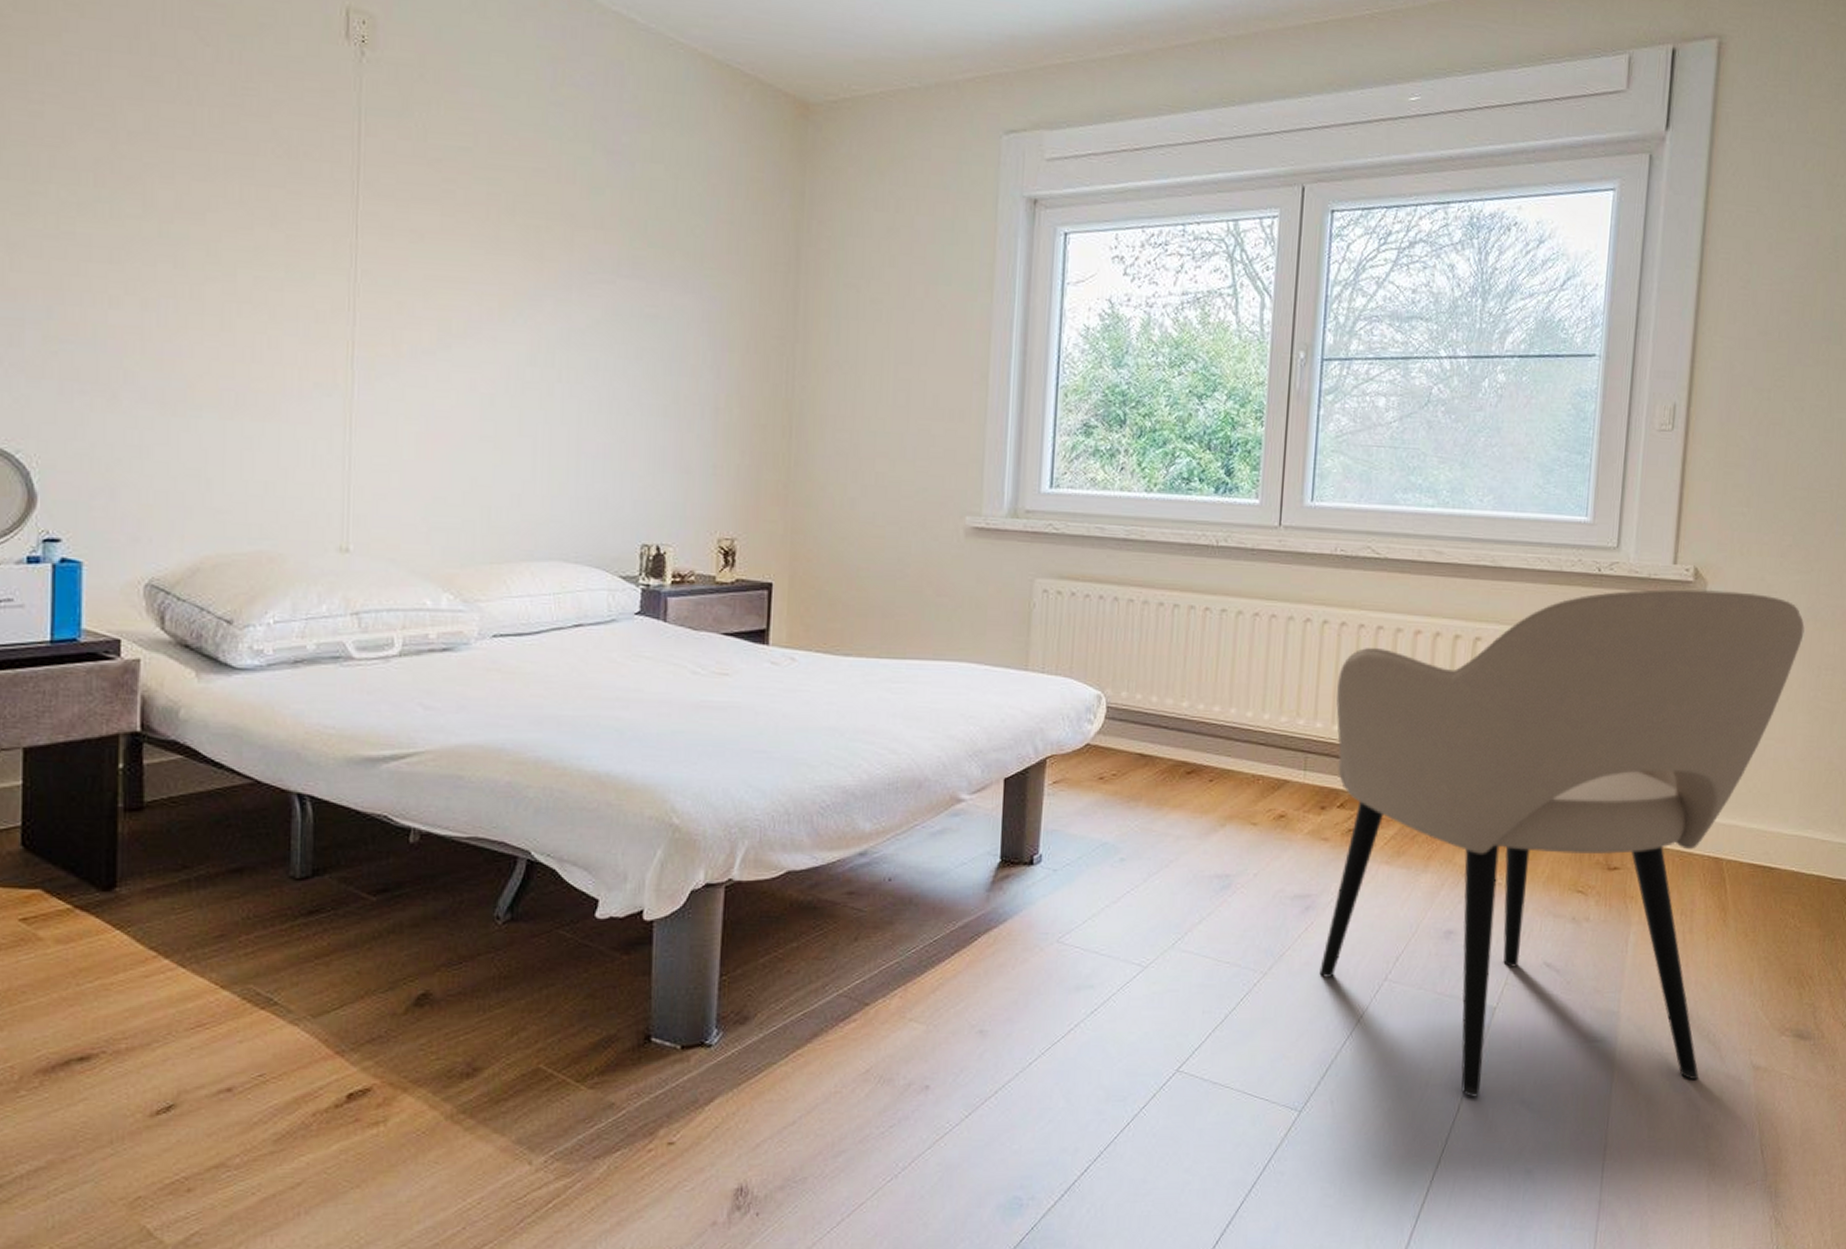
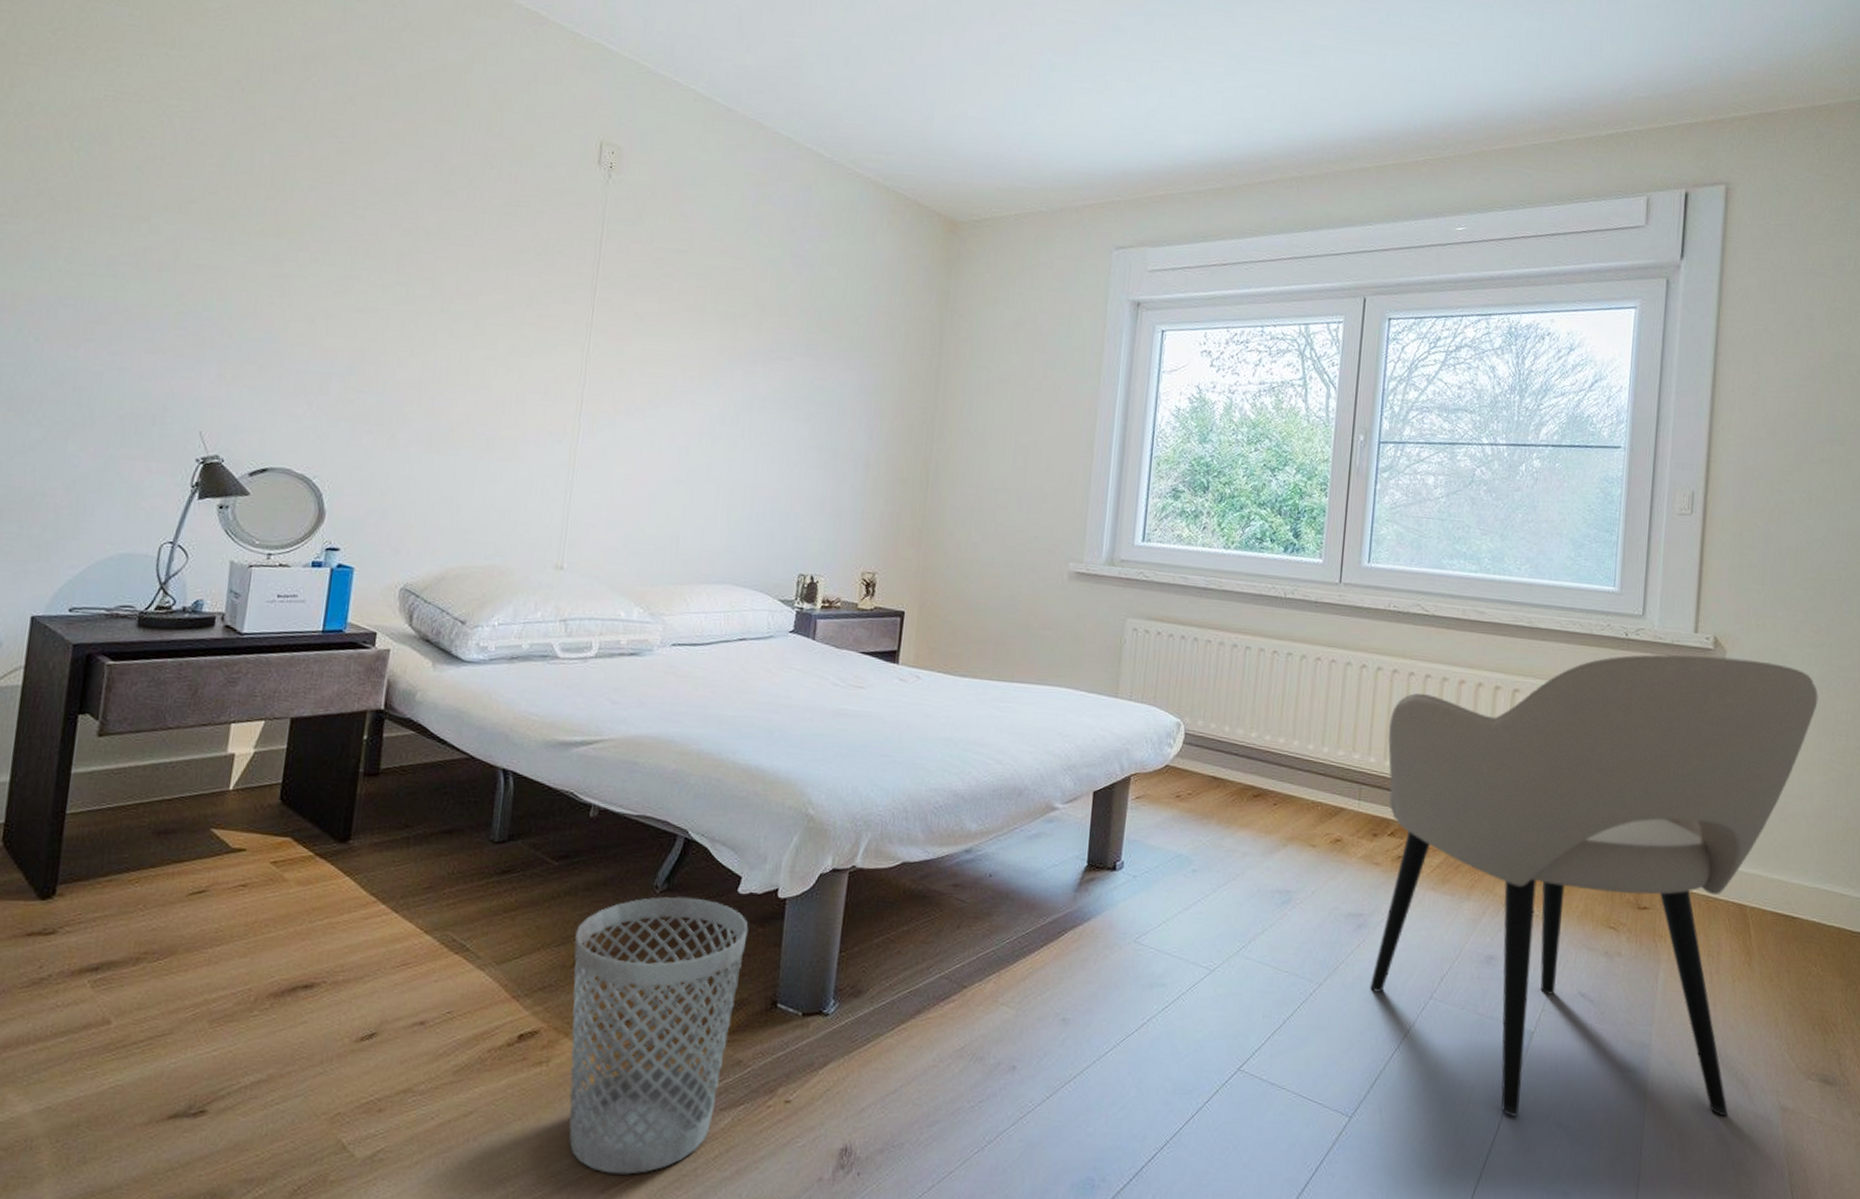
wastebasket: none [405,927,611,1237] -> present [568,896,749,1175]

